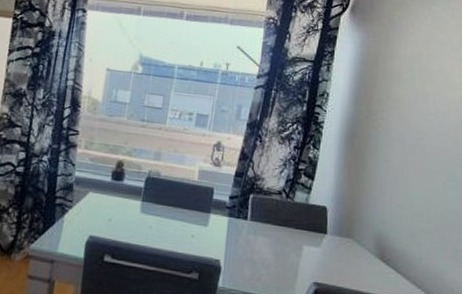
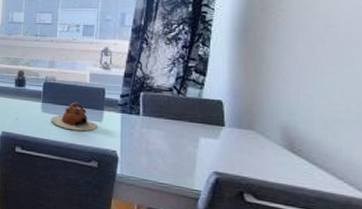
teapot: none [150,202,203,237] -> present [51,101,99,132]

